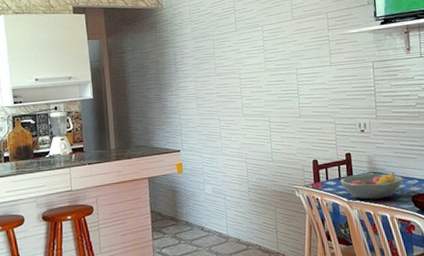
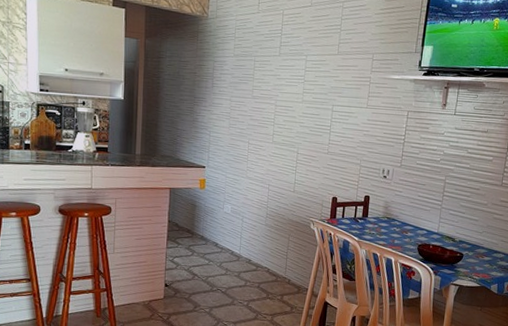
fruit bowl: present [340,172,404,200] -> none [354,217,414,243]

